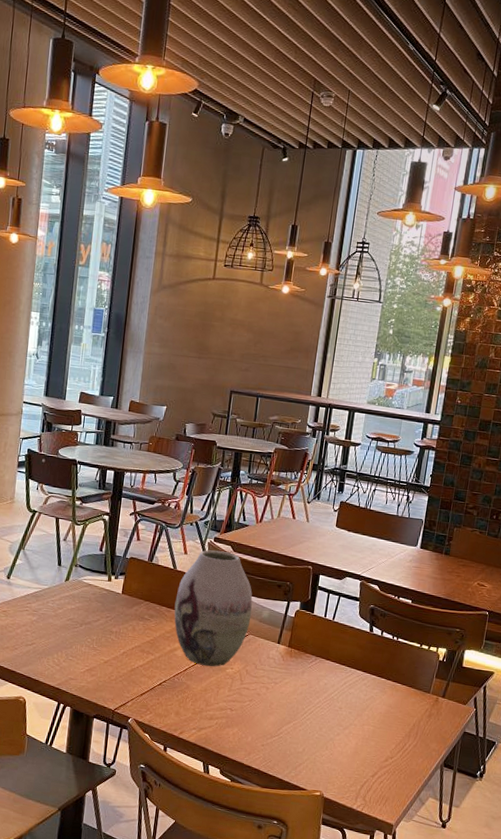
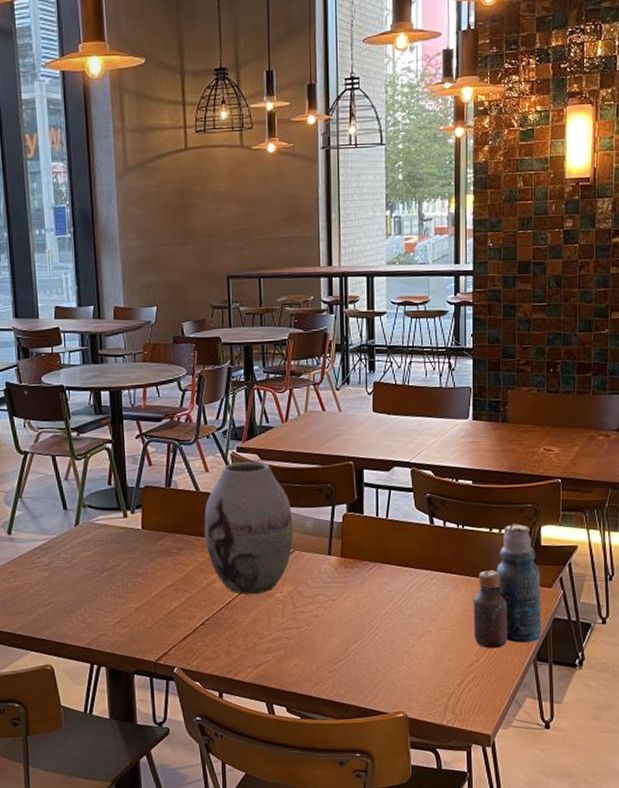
bottle: none [392,643,459,750] -> present [473,524,542,649]

